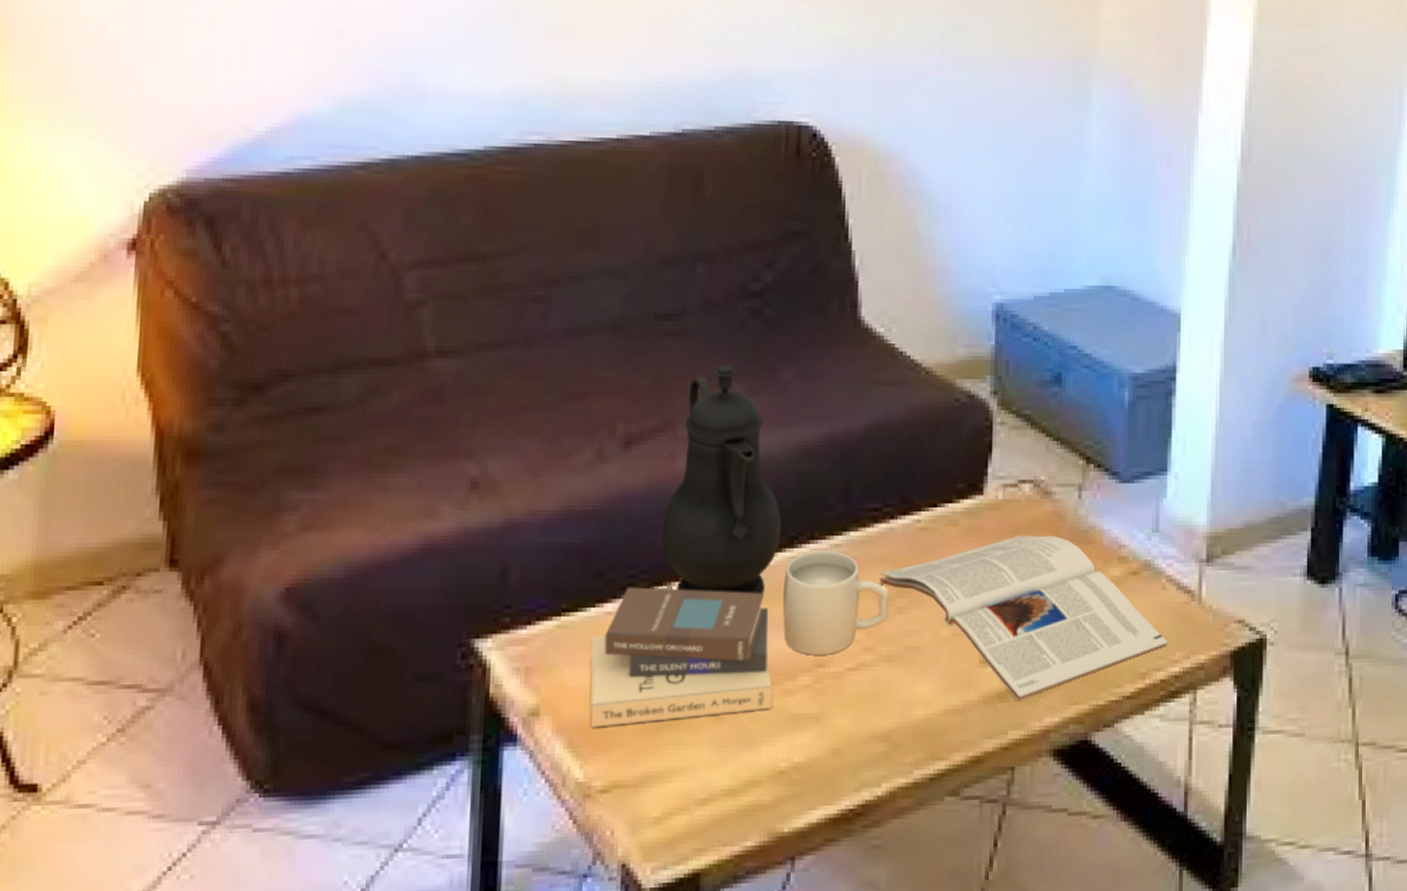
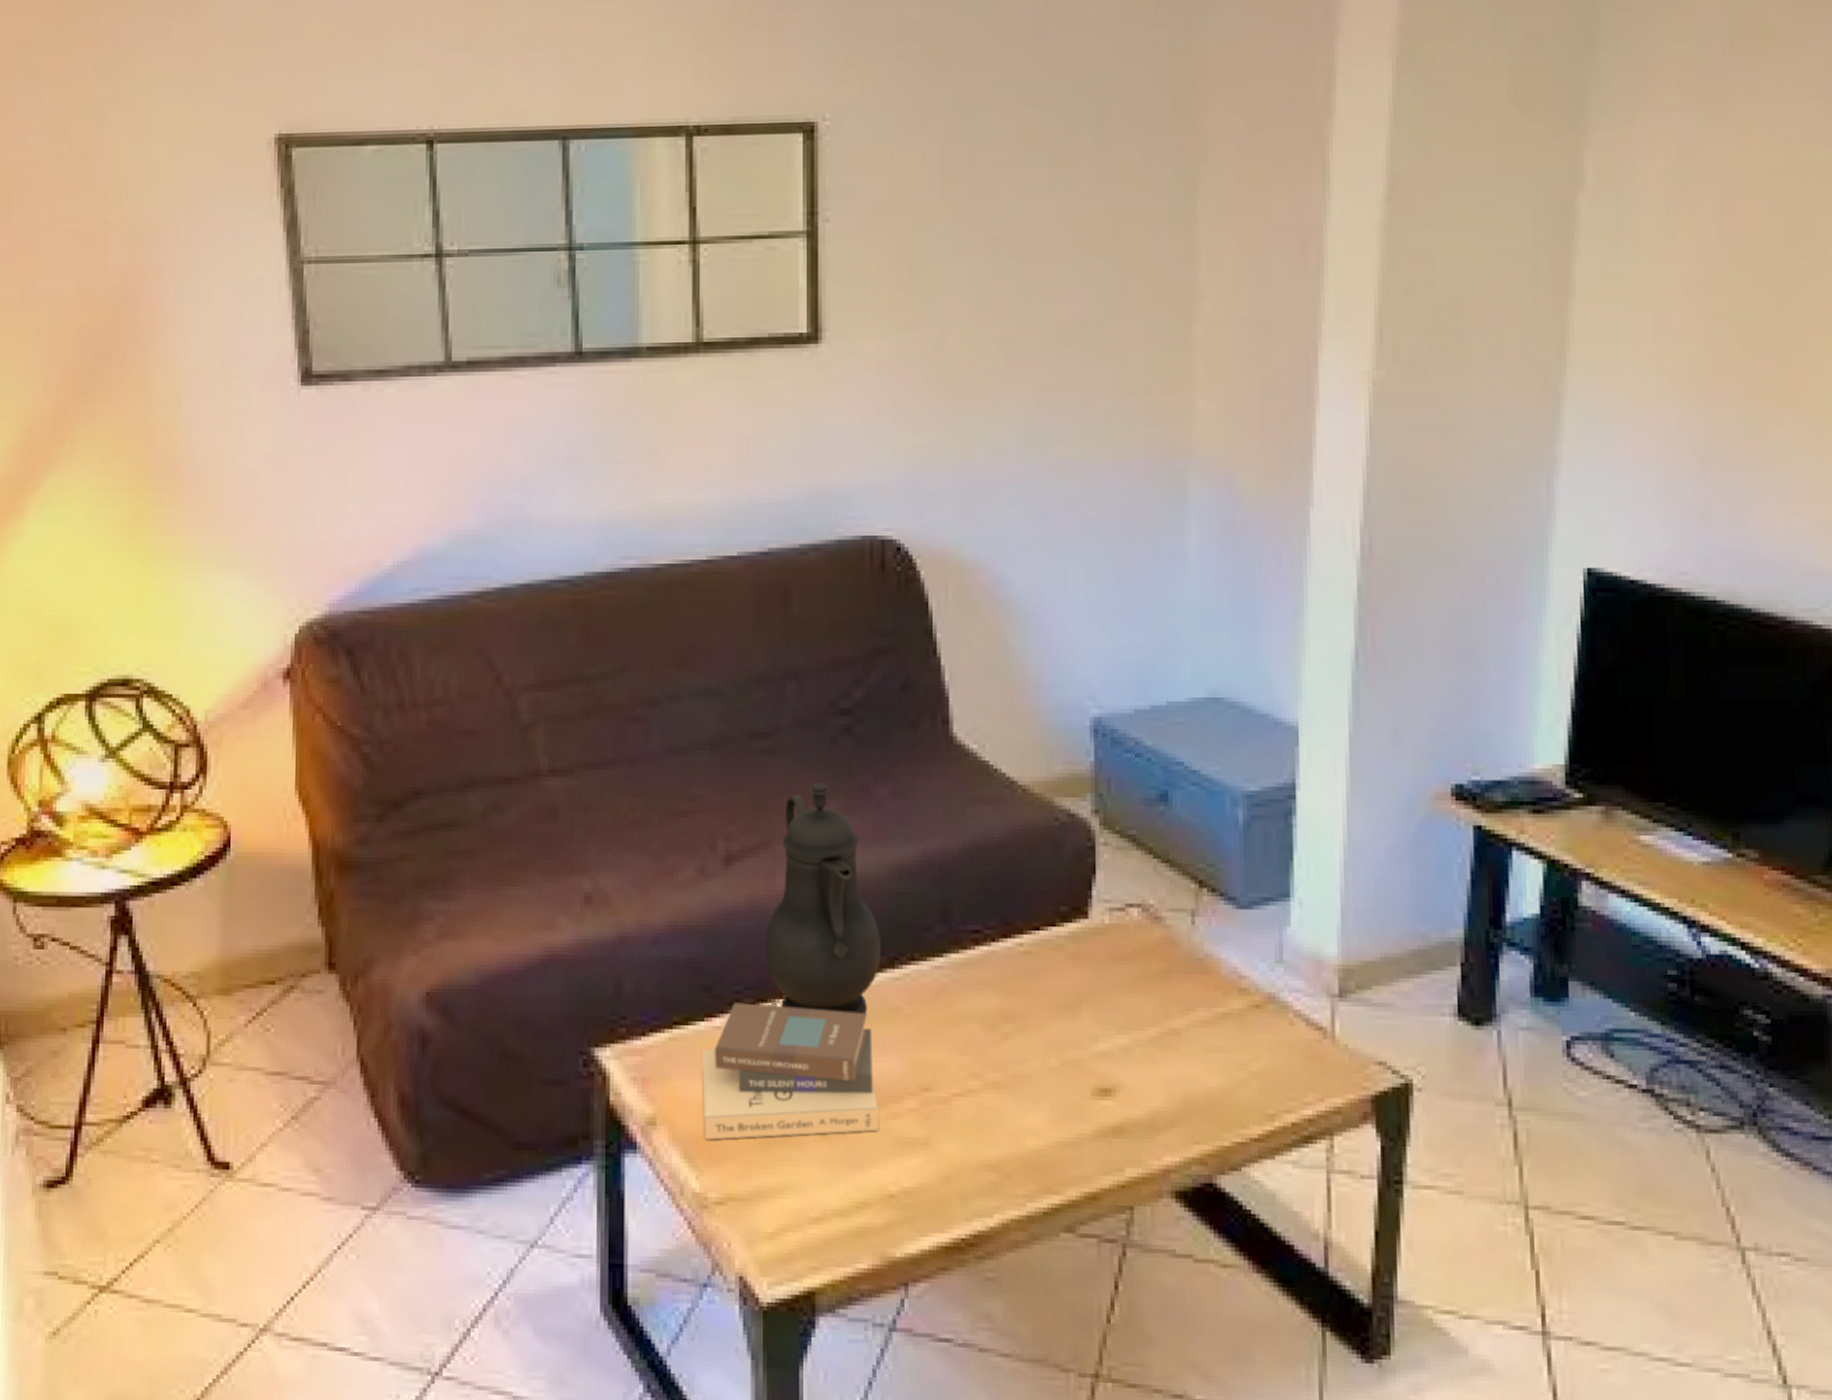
mug: present [782,549,890,656] -> none [885,971,994,1079]
magazine: present [879,535,1169,700] -> none [983,962,1300,1136]

